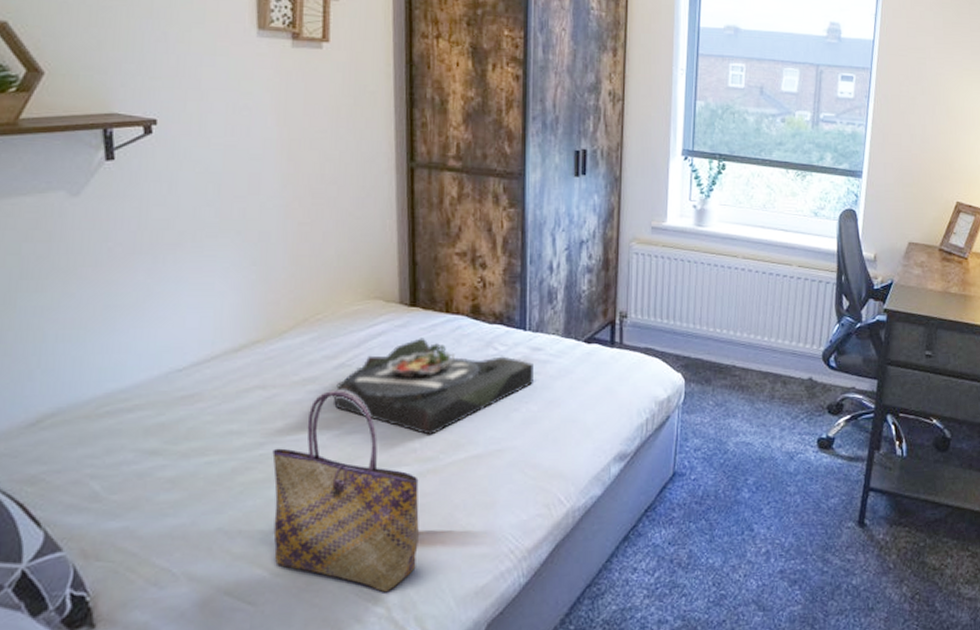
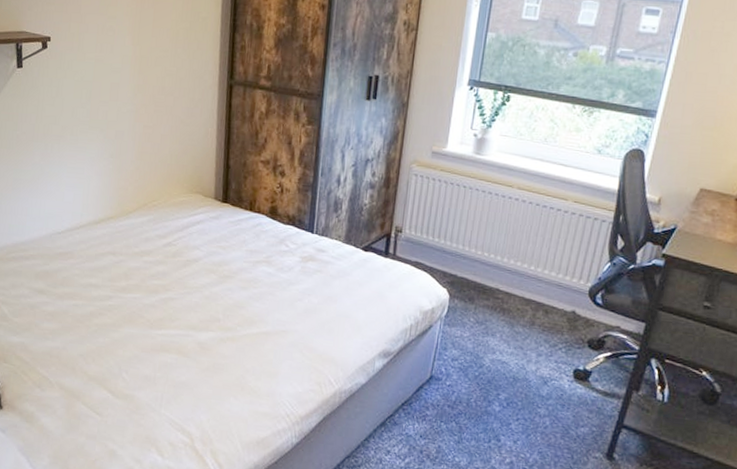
tote bag: present [272,389,419,593] -> none [115,262,220,427]
serving tray: present [333,338,534,435] -> none [161,229,317,310]

